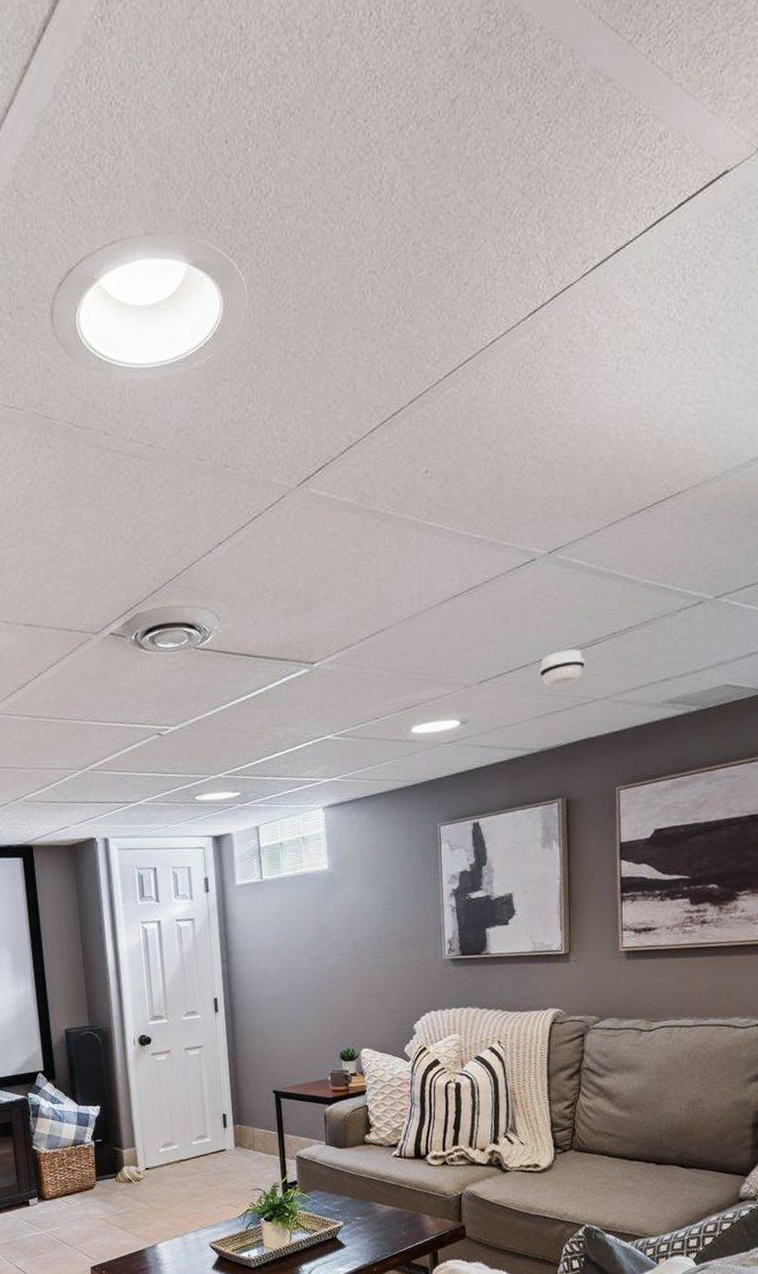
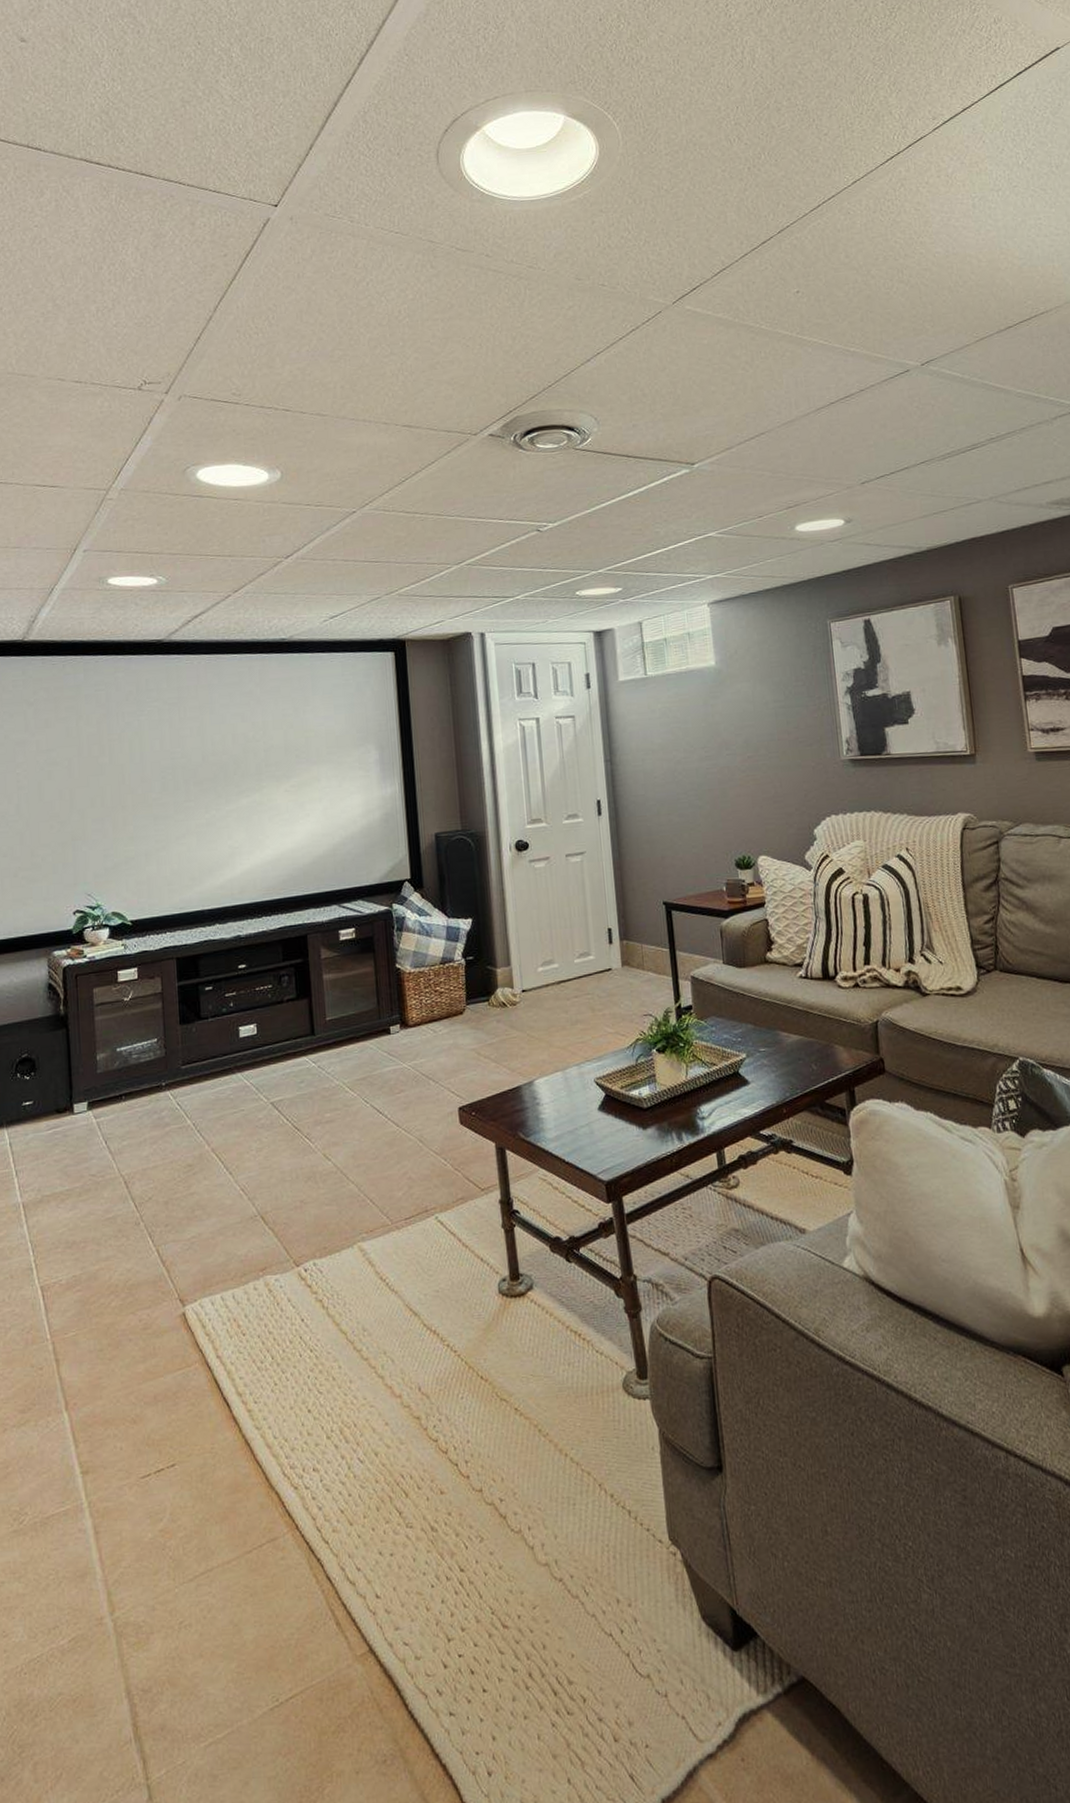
smoke detector: present [539,649,585,687] -> none [921,453,966,488]

